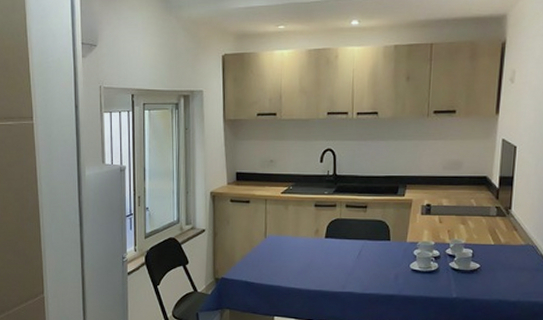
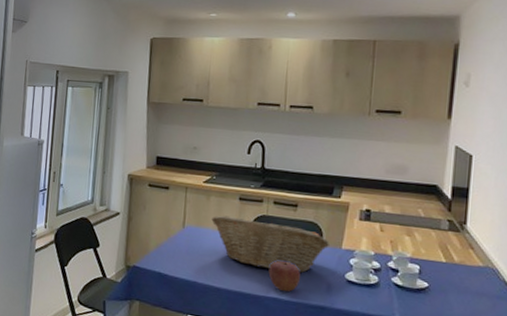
fruit basket: none [290,222,397,267] -> present [211,215,331,273]
apple: none [343,258,372,286] -> present [268,260,301,292]

